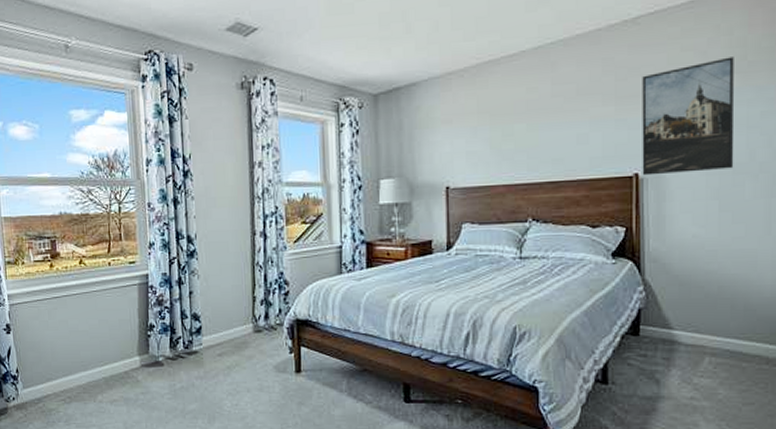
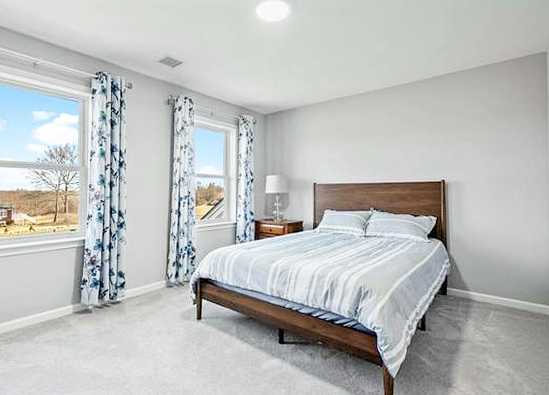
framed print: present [642,57,735,176] -> none [446,105,506,182]

